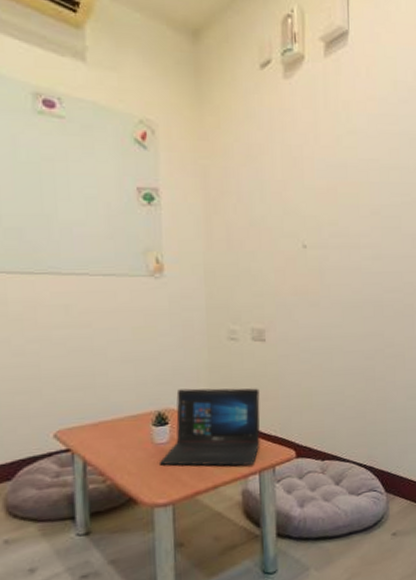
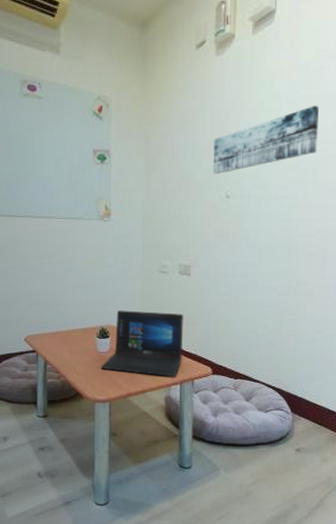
wall art: none [286,142,400,220] -> present [213,105,319,174]

